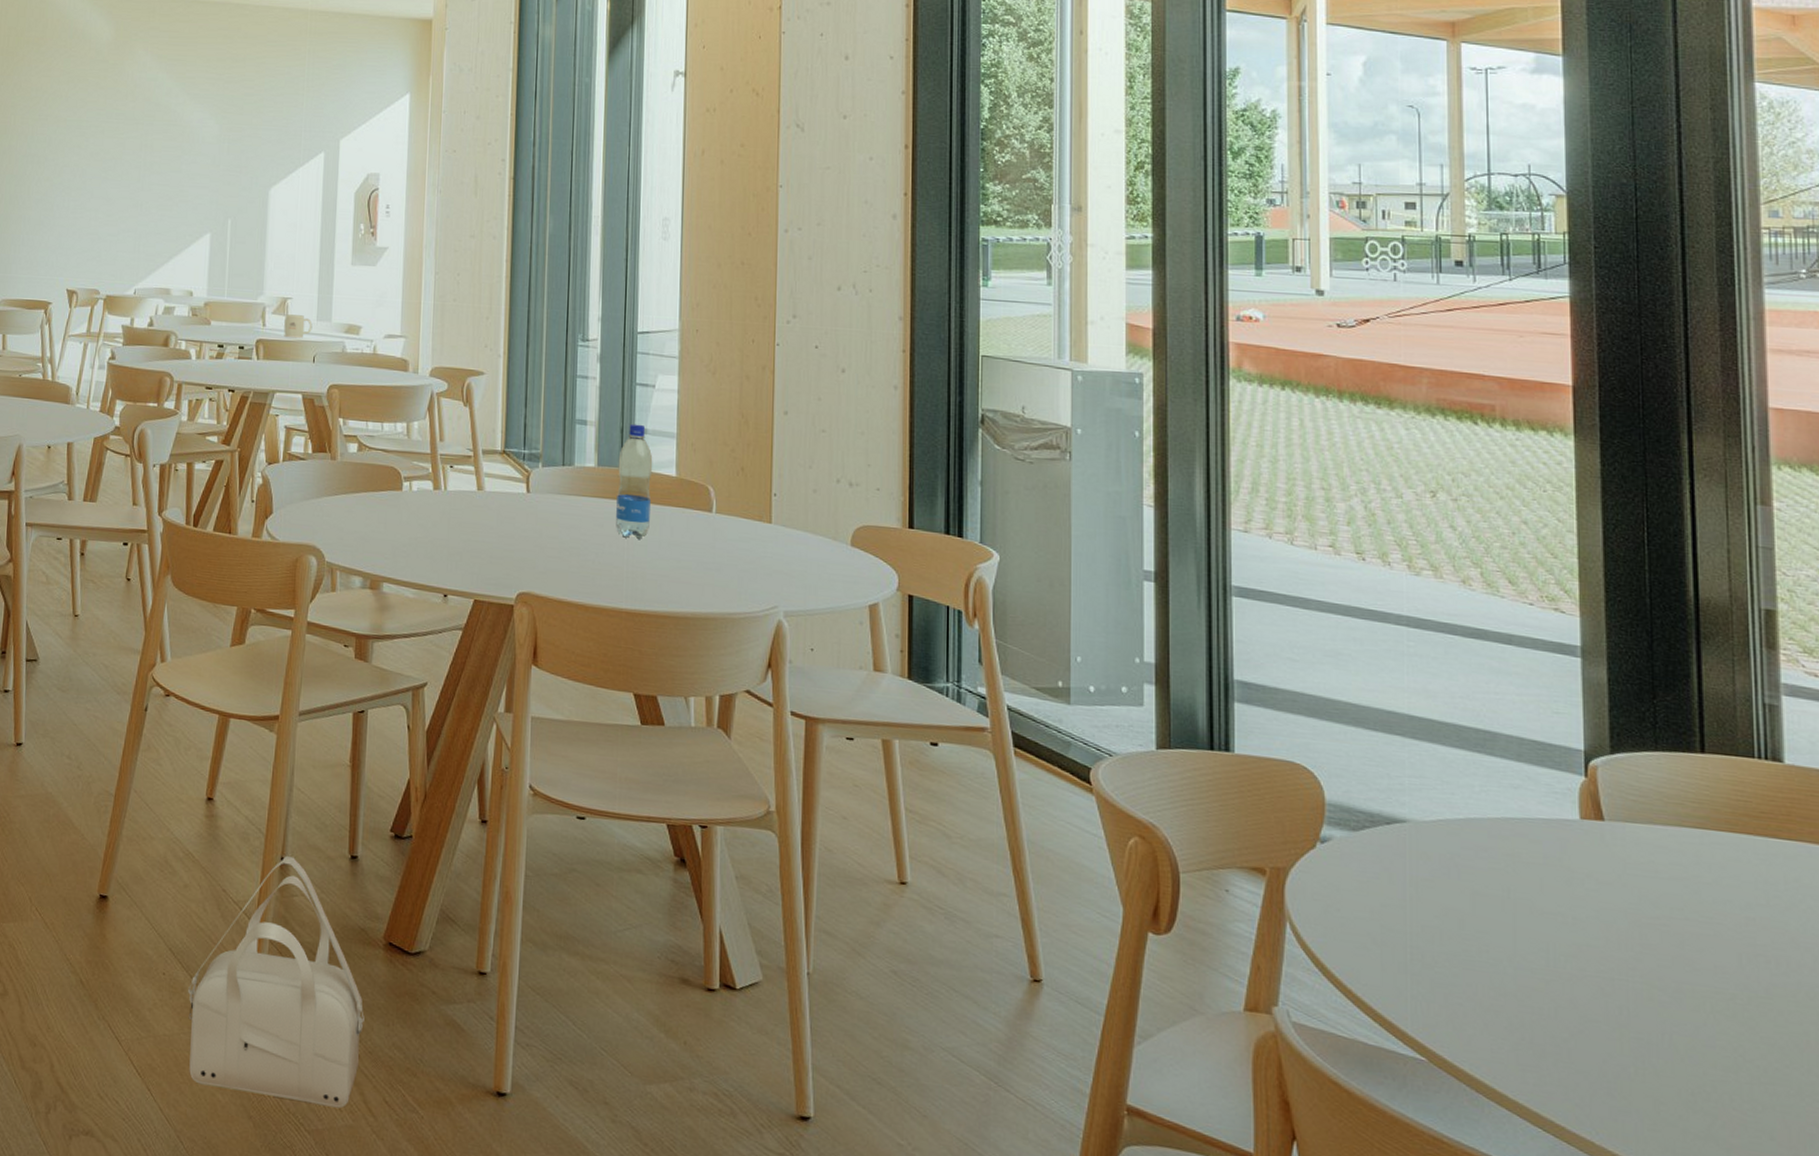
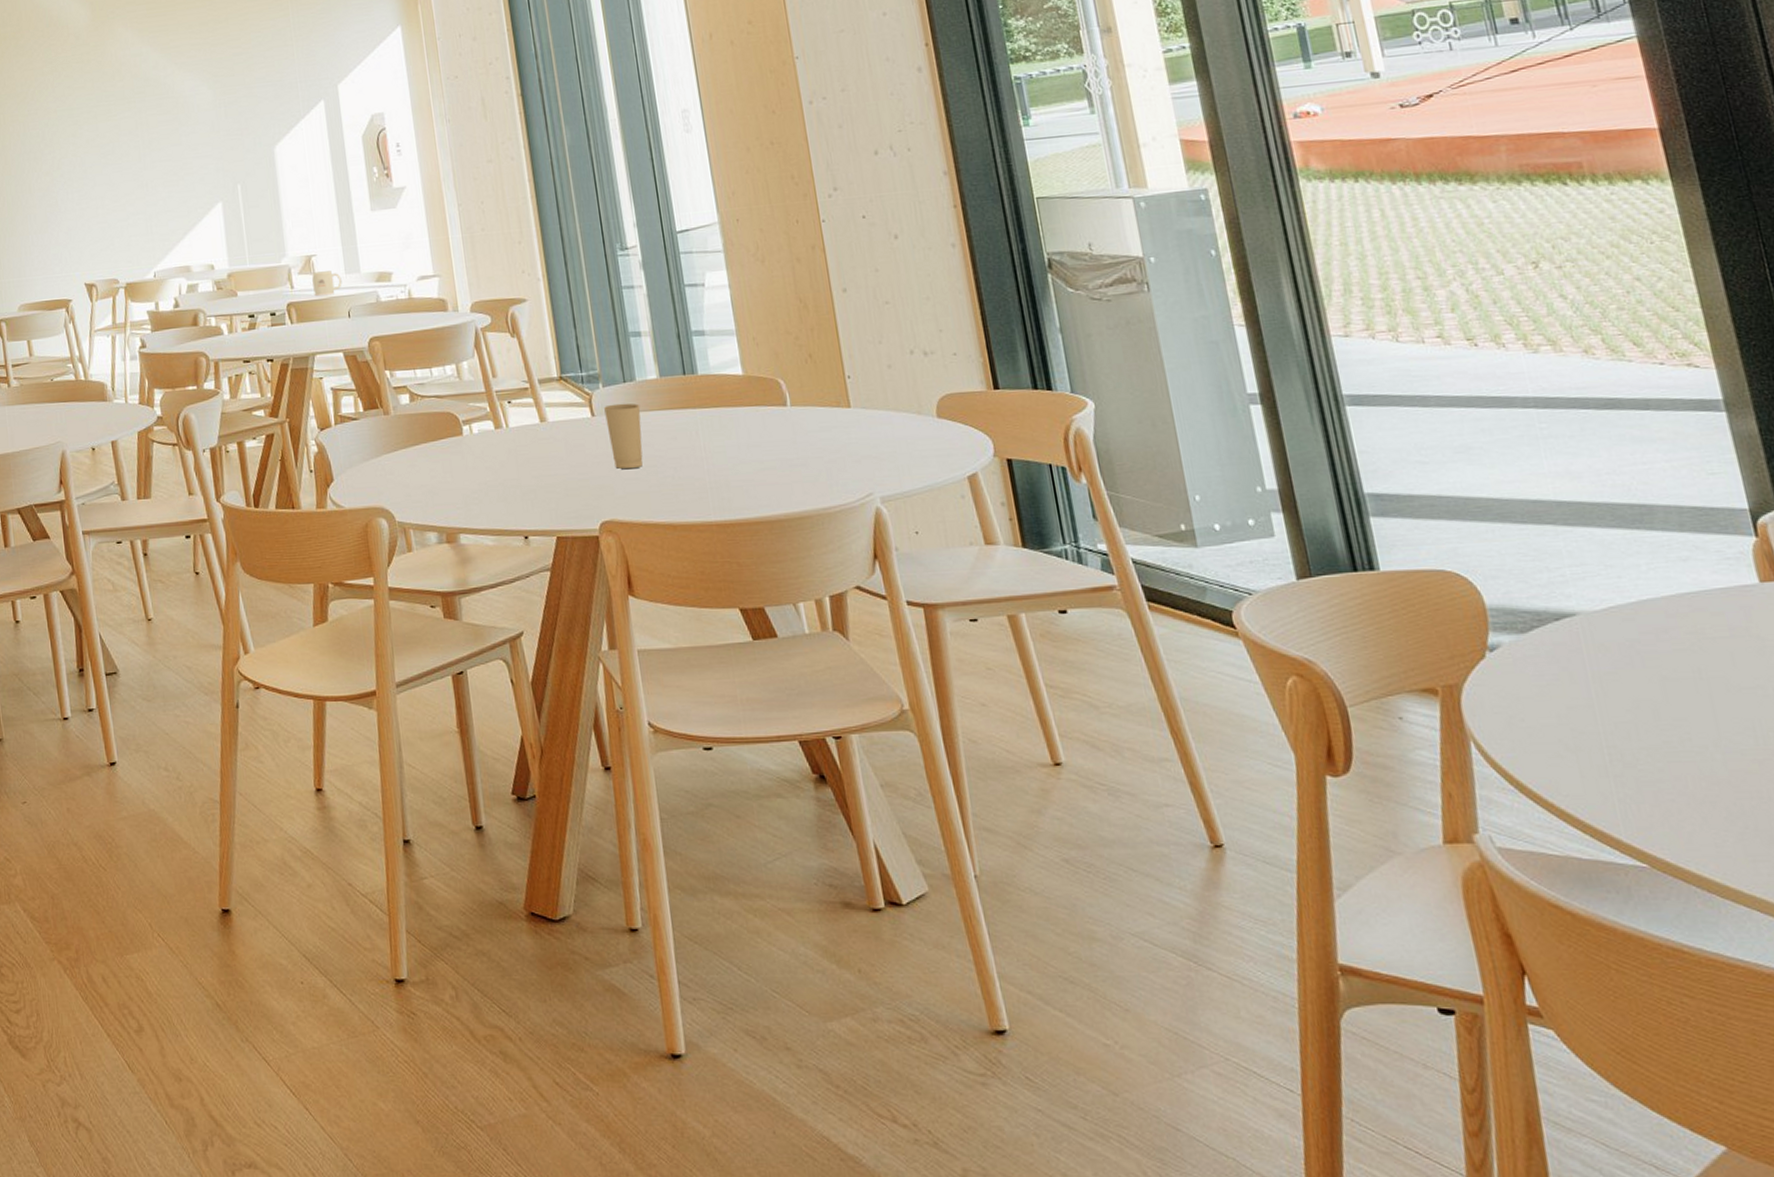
handbag: present [187,856,365,1109] -> none [329,838,522,1098]
cup: none [539,484,574,548] -> present [604,403,643,470]
bottle: present [615,423,653,539] -> none [680,326,725,447]

